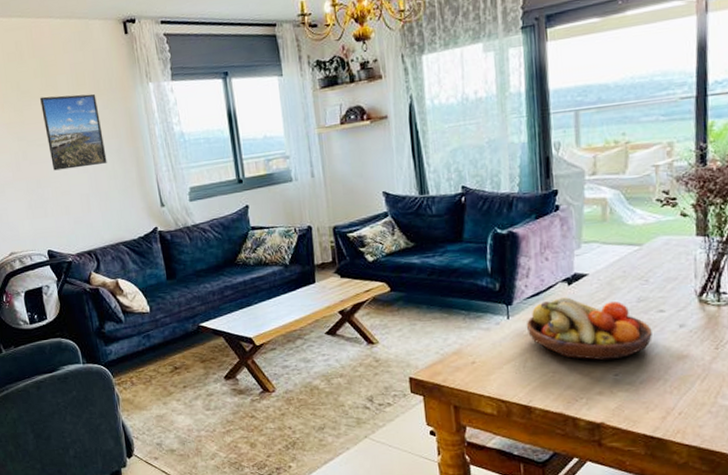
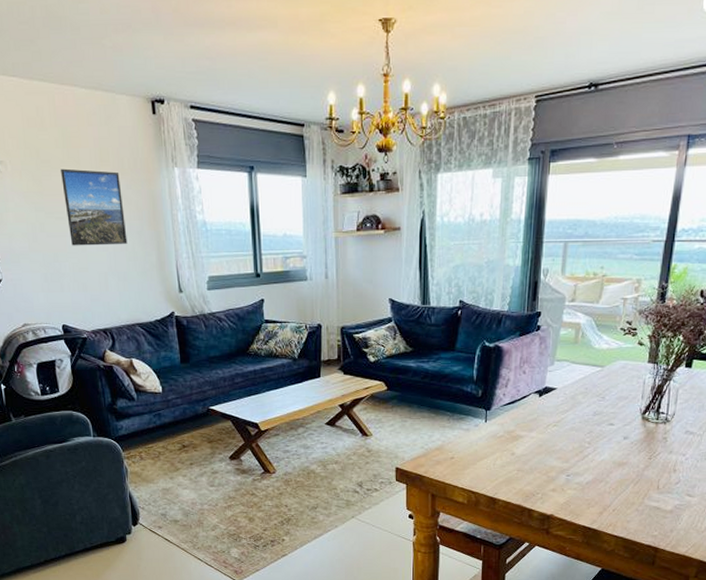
fruit bowl: present [526,297,652,361] -> none [500,407,602,463]

